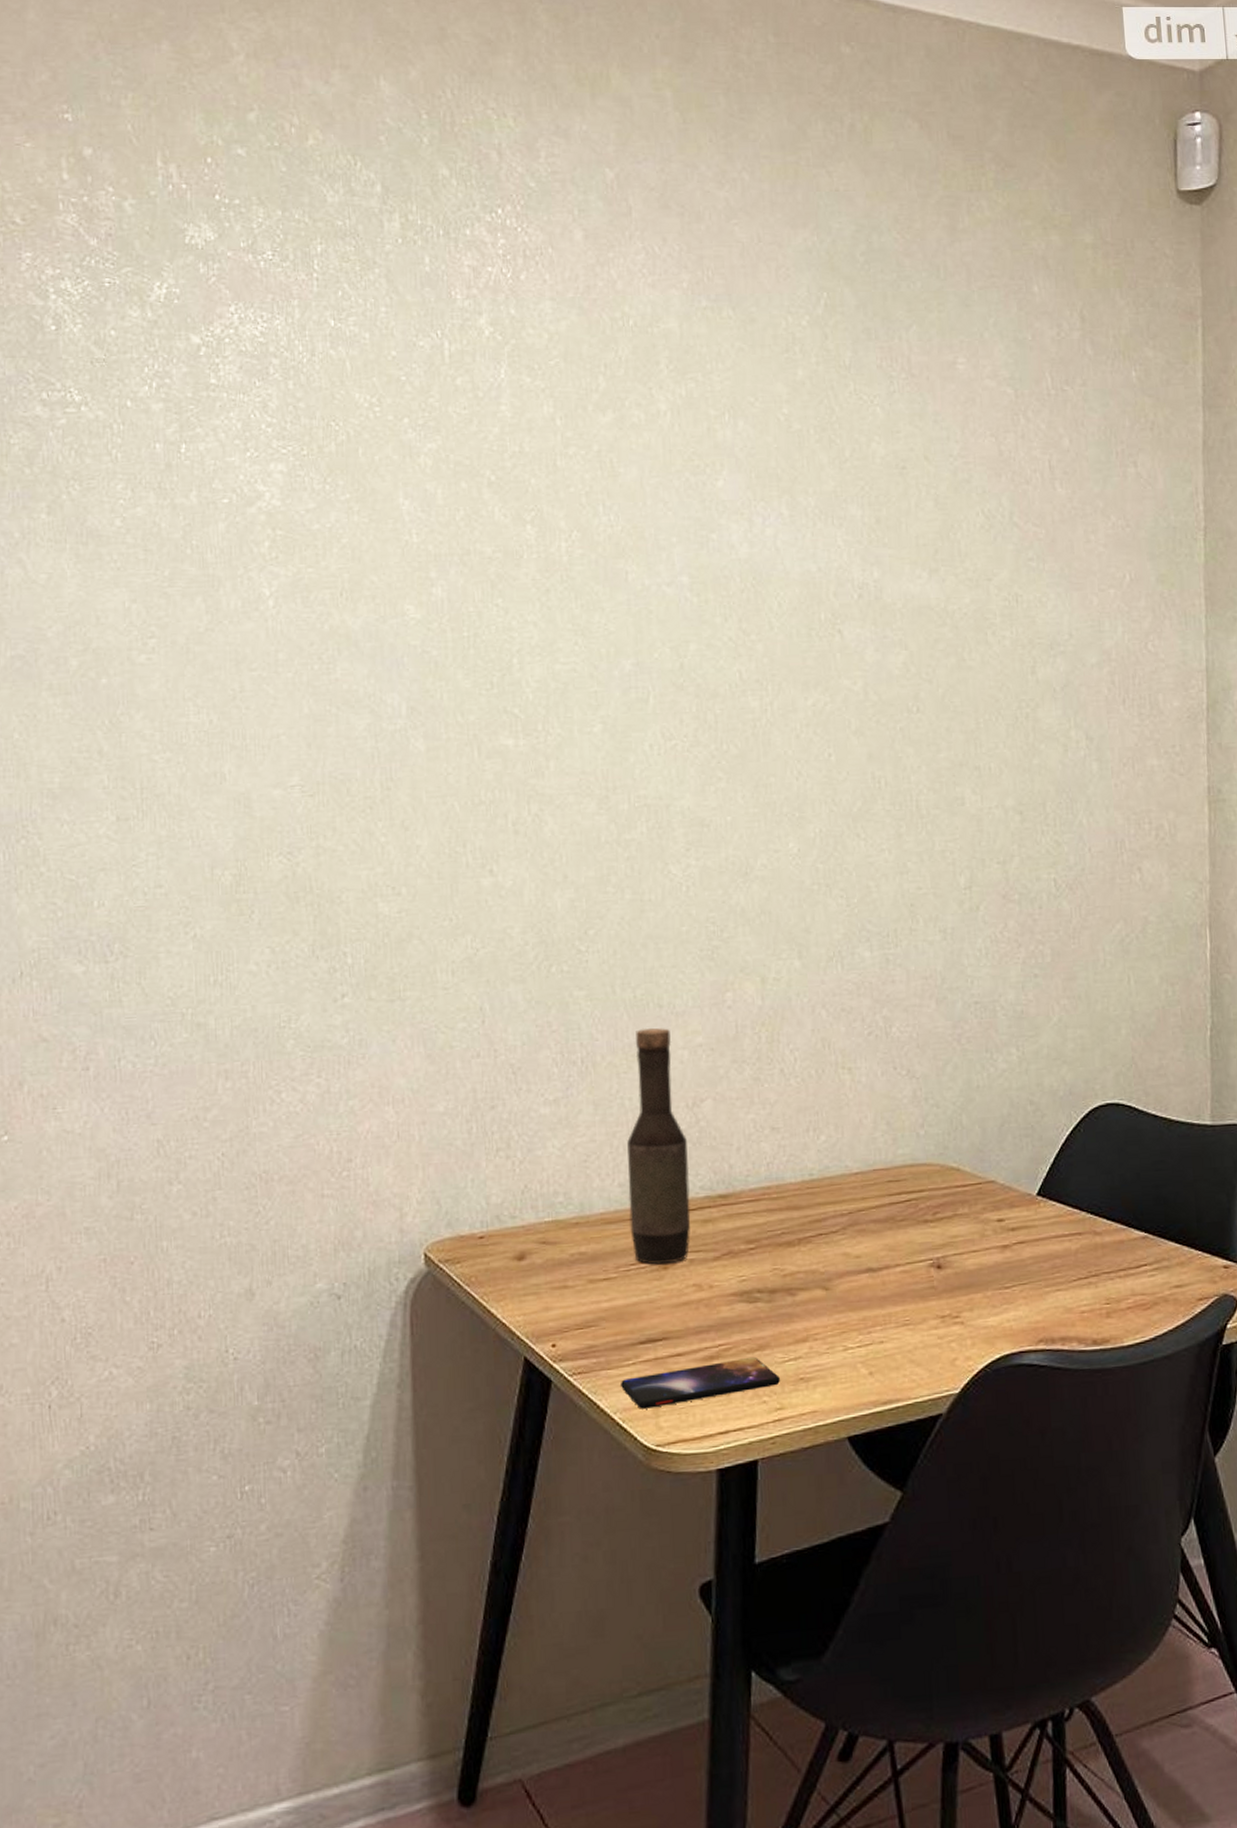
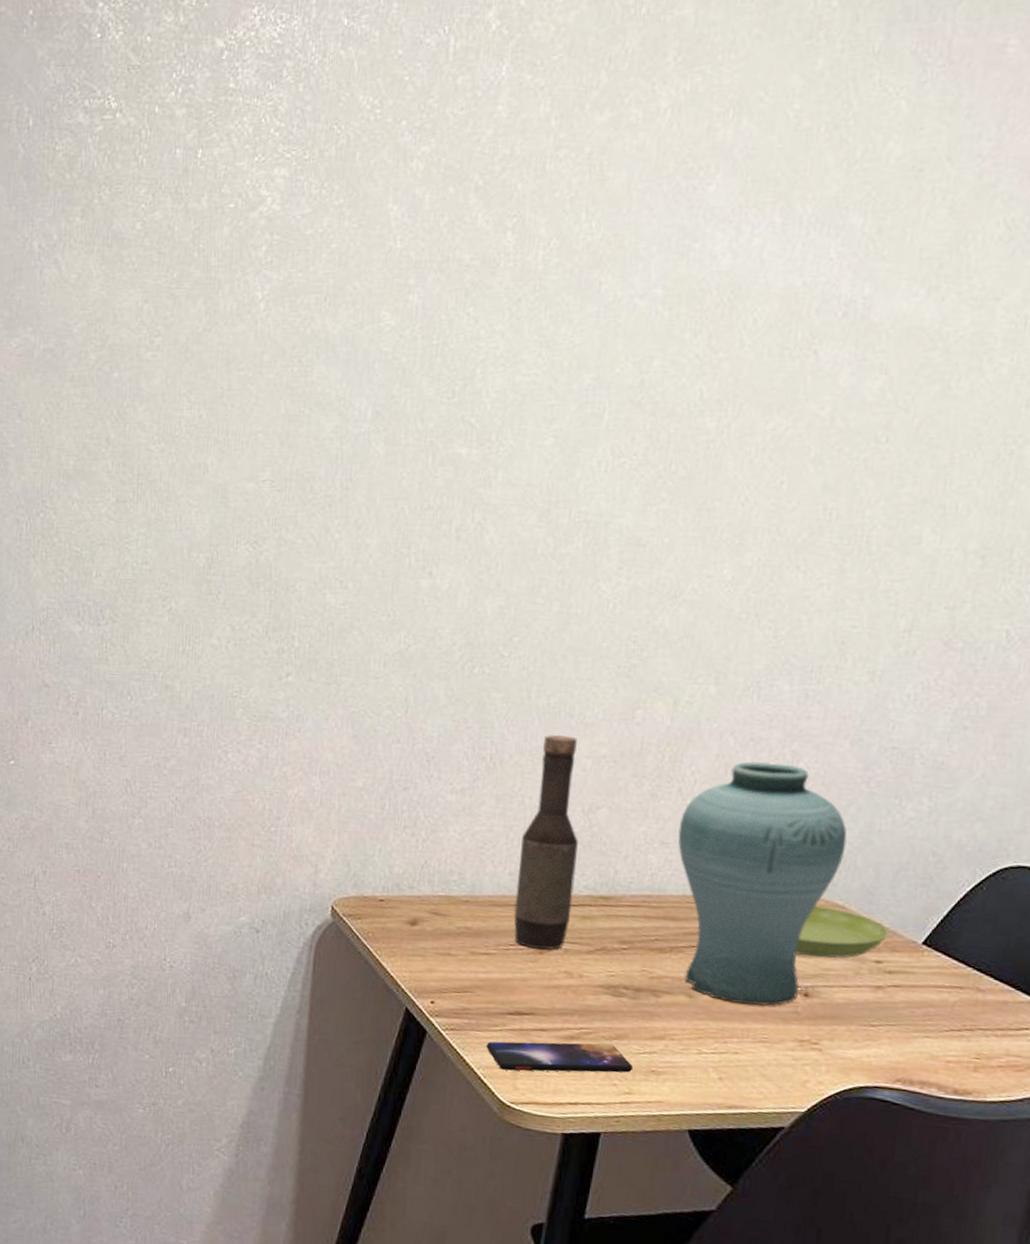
vase: none [786,1030,950,1288] -> present [678,762,847,1006]
saucer: none [920,1171,1005,1226] -> present [795,906,889,959]

